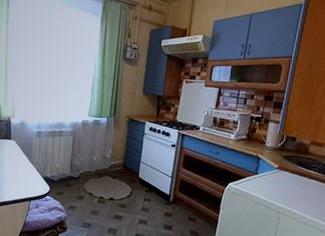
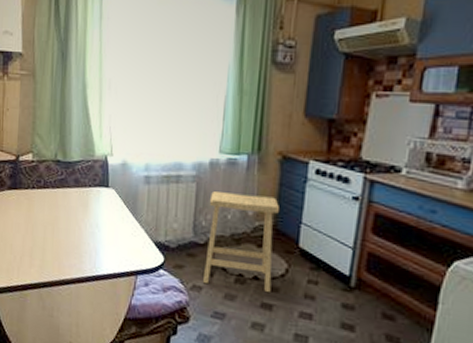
stool: none [76,142,127,209] -> present [202,191,279,293]

